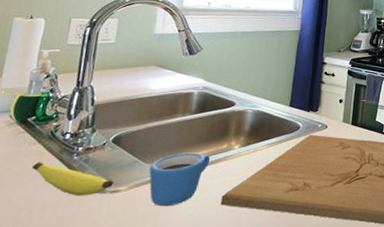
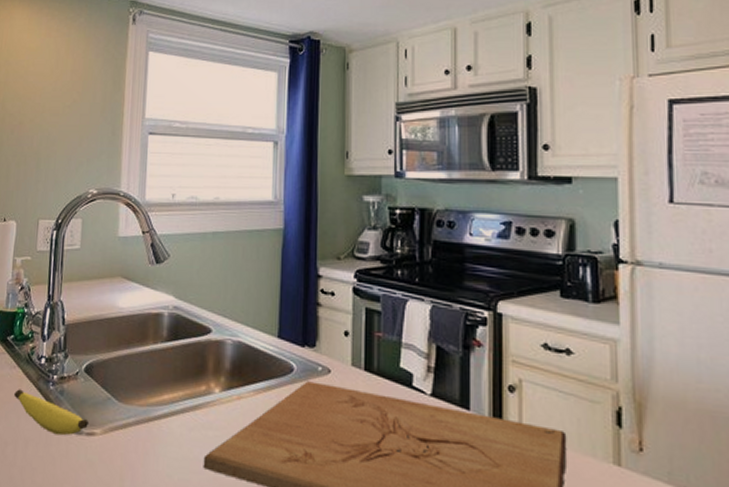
mug: present [149,152,210,207] -> none [123,392,187,462]

